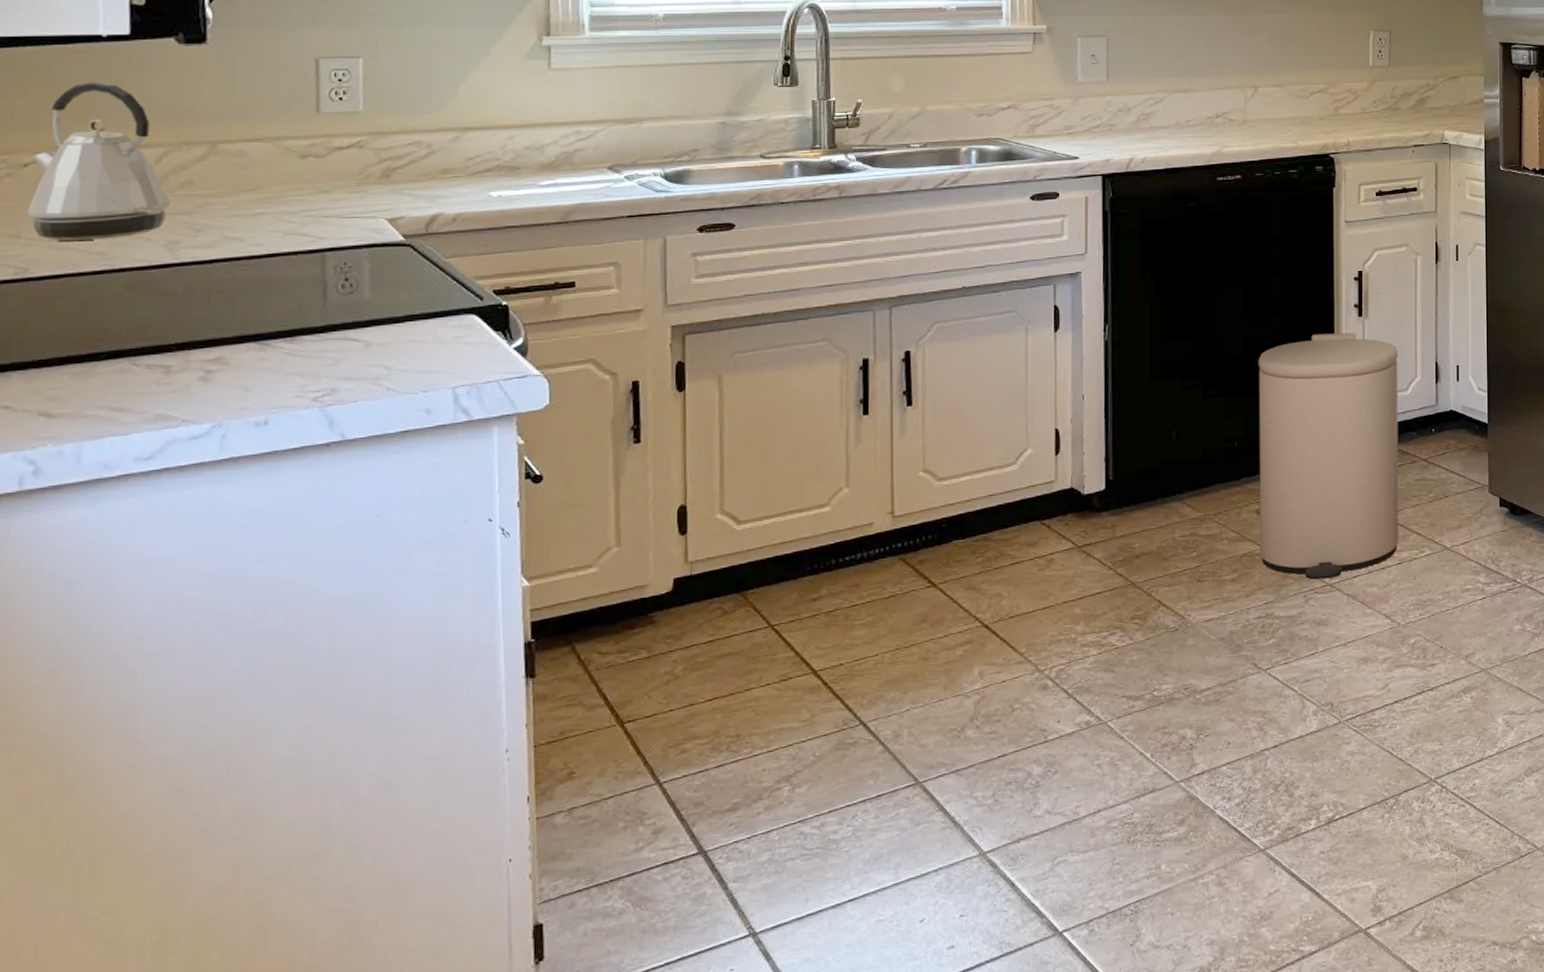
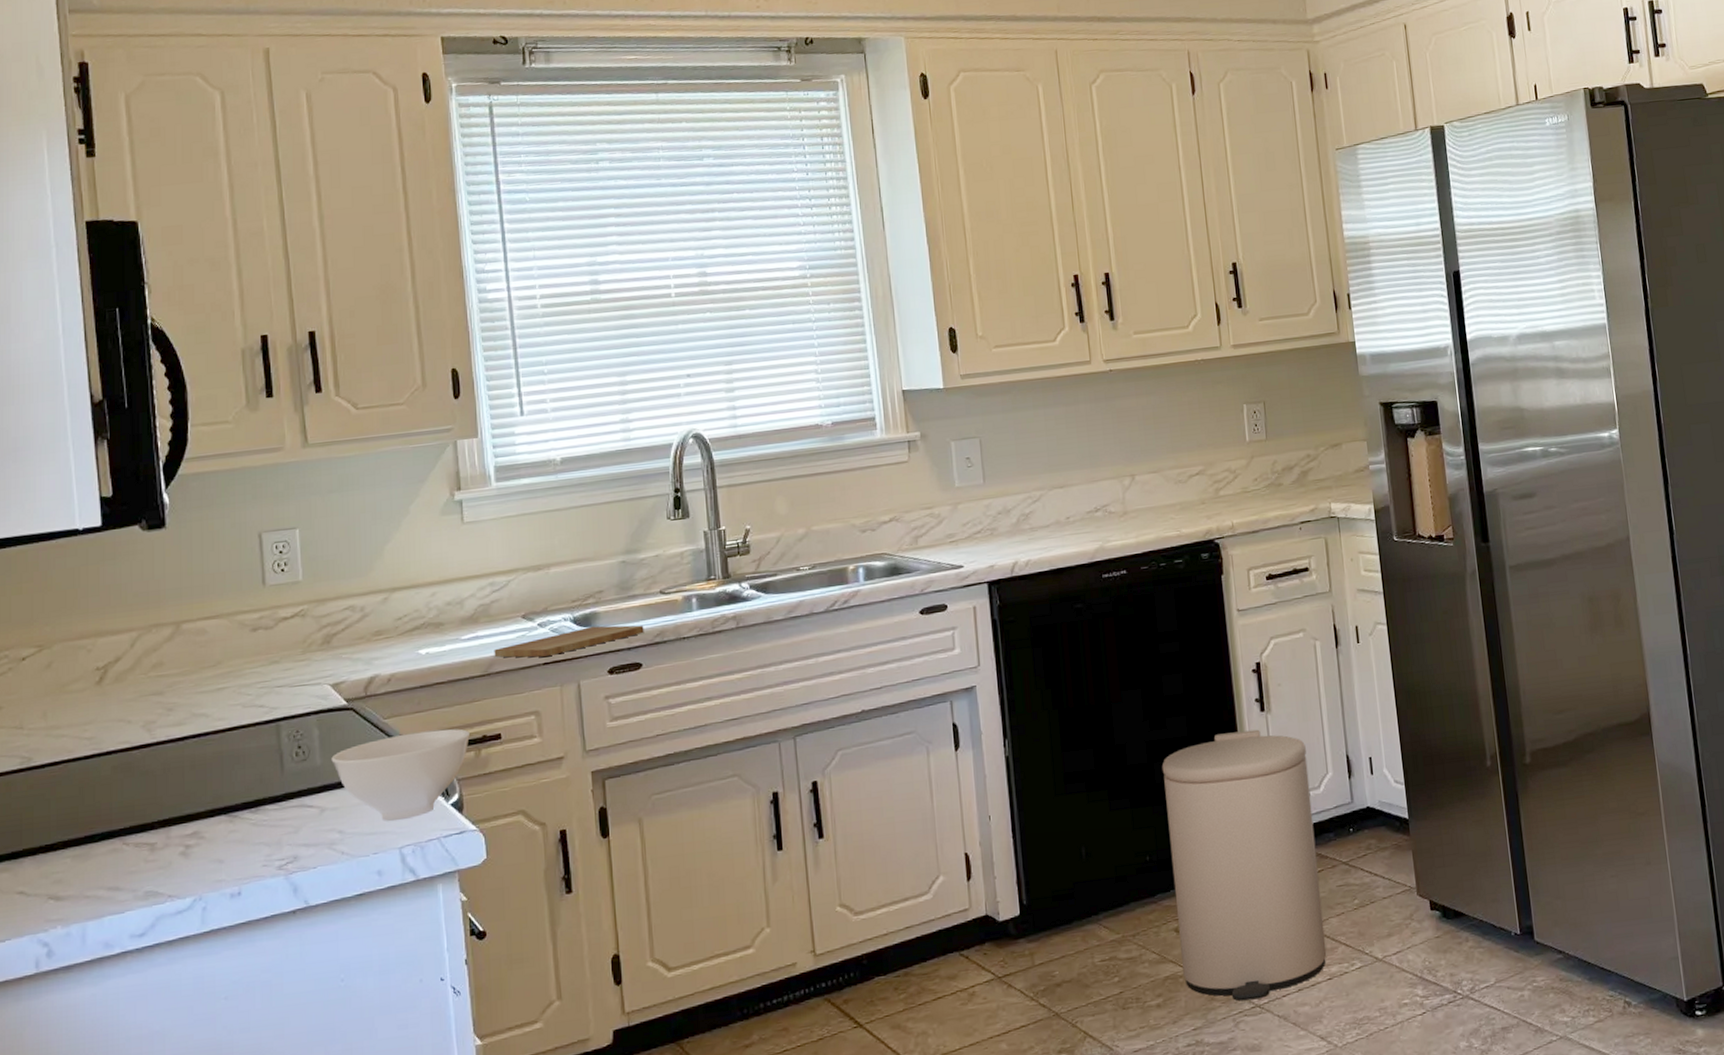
kettle: present [28,82,170,241] -> none [28,573,145,729]
bowl: none [382,273,542,361] -> present [331,728,471,821]
cutting board: none [574,183,740,210] -> present [494,625,644,658]

